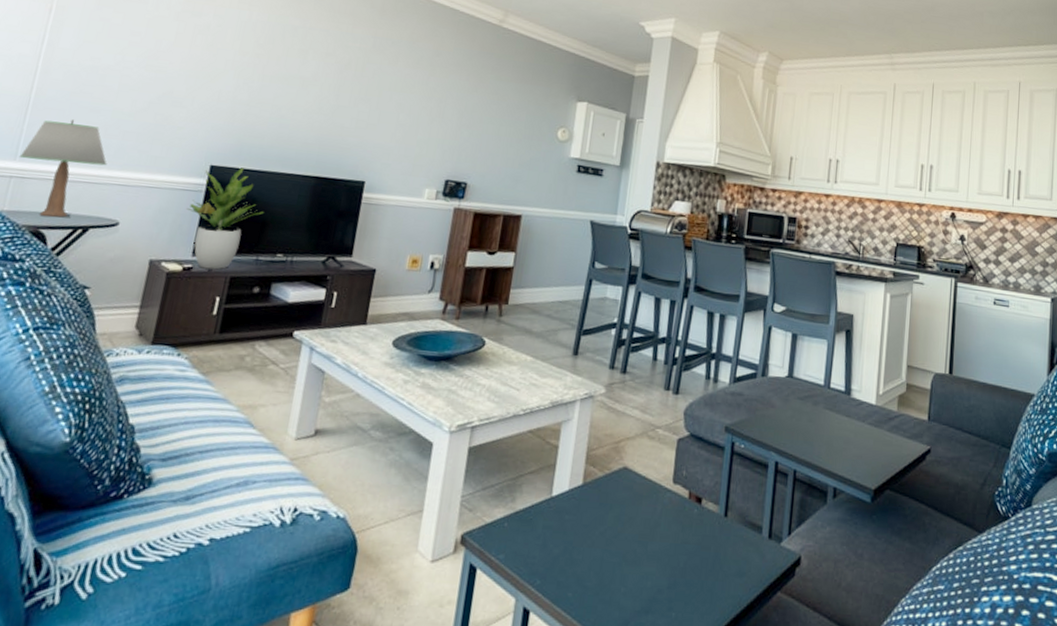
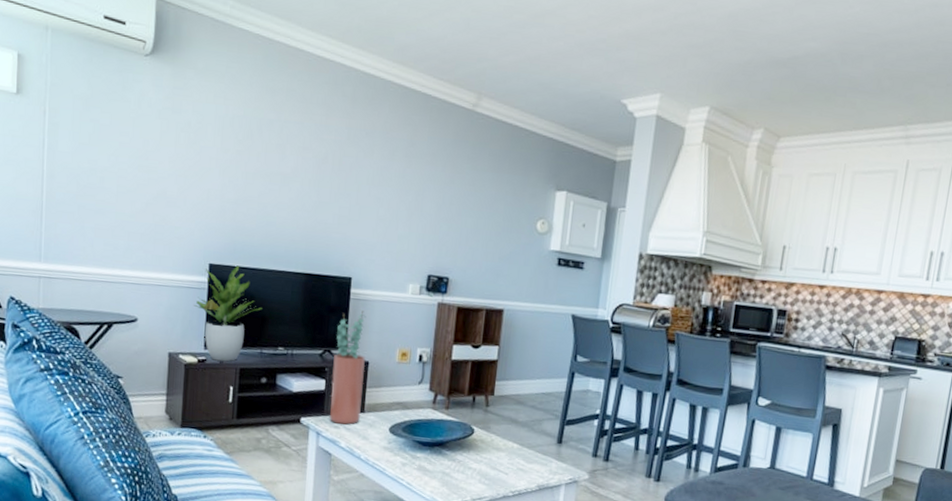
table lamp: present [19,120,107,218] -> none [43,222,119,315]
vase: none [326,215,377,338] -> present [329,311,366,425]

